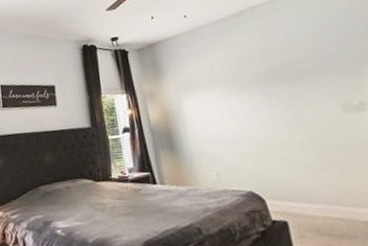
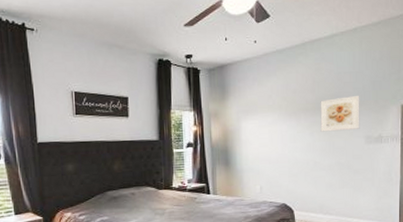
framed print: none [273,58,332,104] -> present [320,95,360,132]

